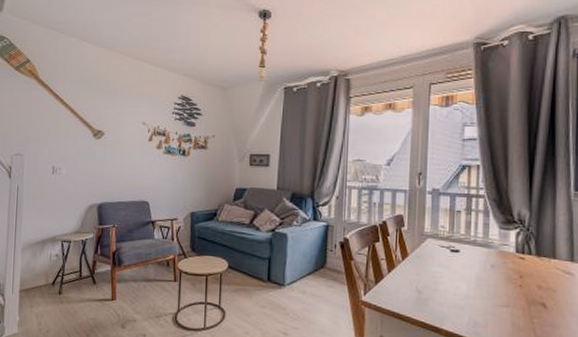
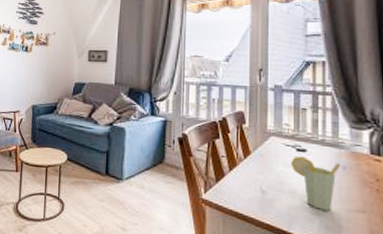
cup: none [445,256,490,307] -> present [290,156,341,211]

